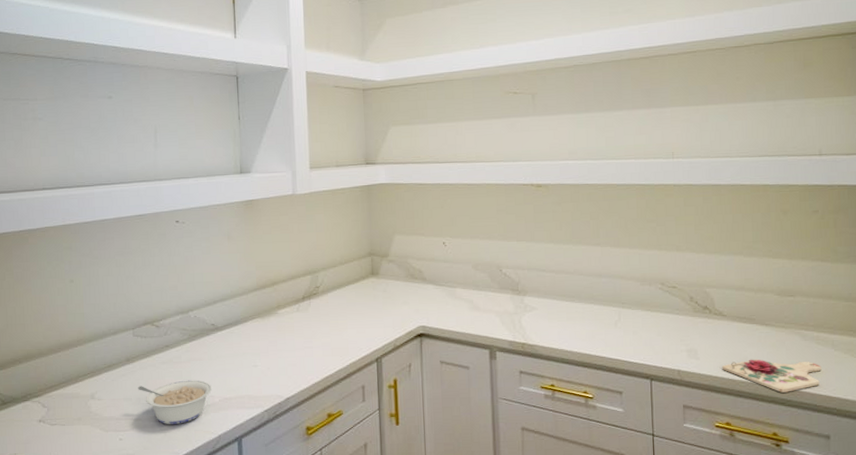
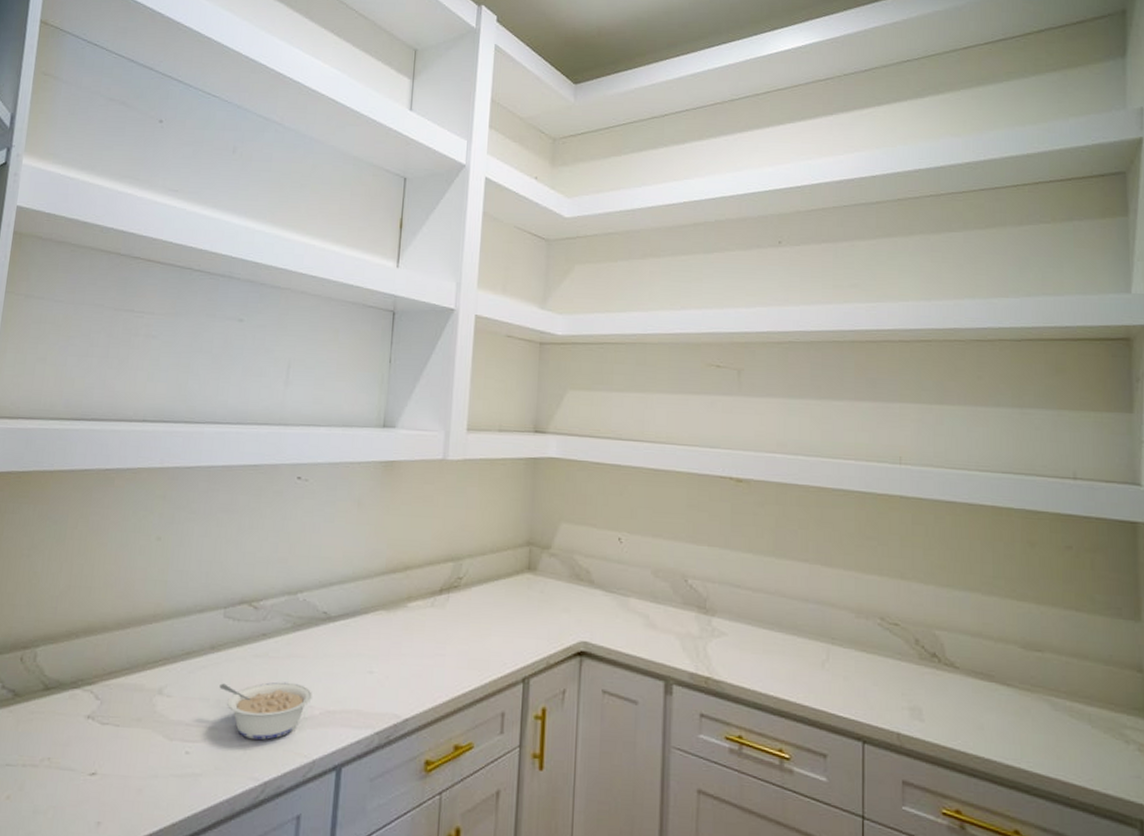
cutting board: present [722,359,822,393] -> none [952,728,1076,777]

